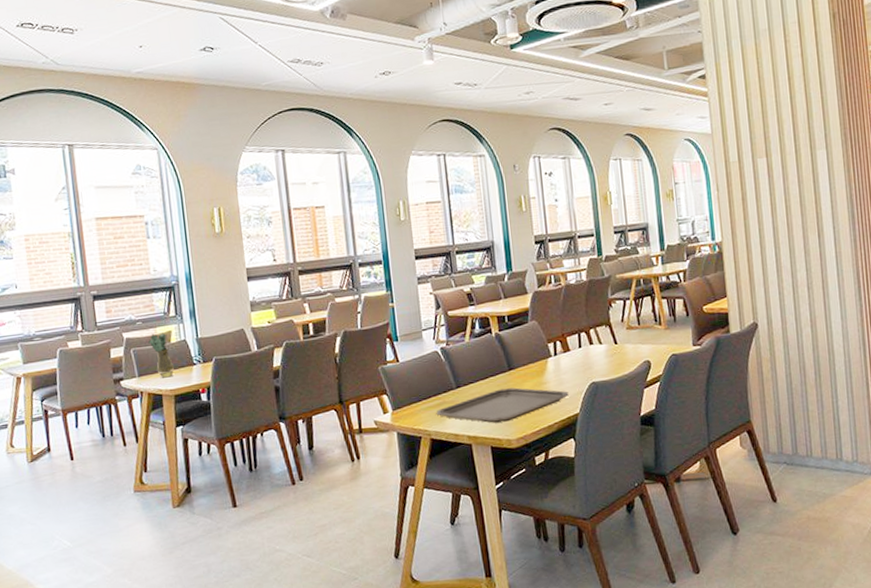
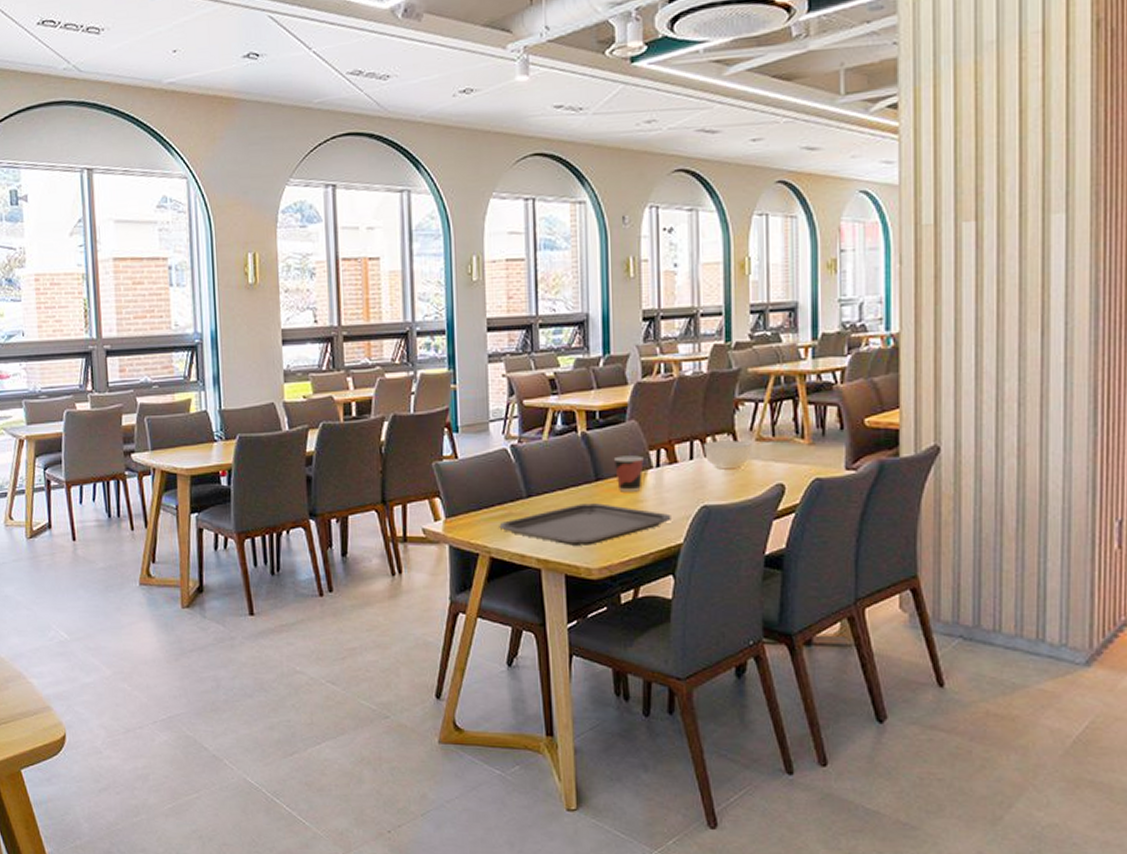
vase: present [148,332,175,378] -> none [164,399,193,454]
cup: none [522,348,545,377] -> present [615,455,644,492]
bowl: none [587,330,624,354] -> present [702,440,753,470]

